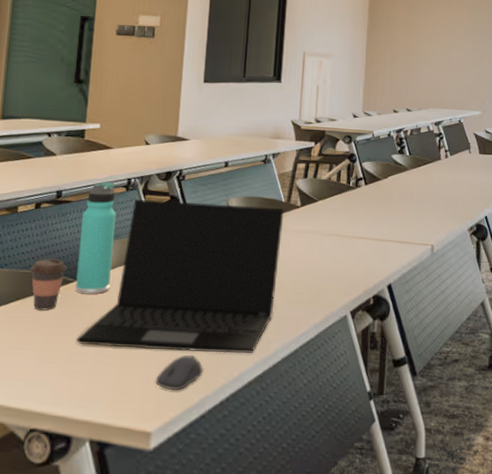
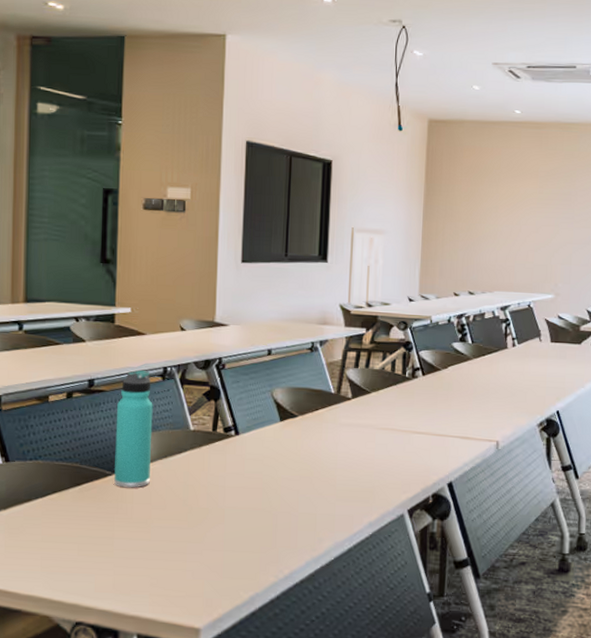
coffee cup: present [30,258,68,311] -> none [65,450,105,504]
laptop: present [76,198,285,354] -> none [118,388,335,552]
computer mouse: present [155,355,203,391] -> none [202,552,252,588]

